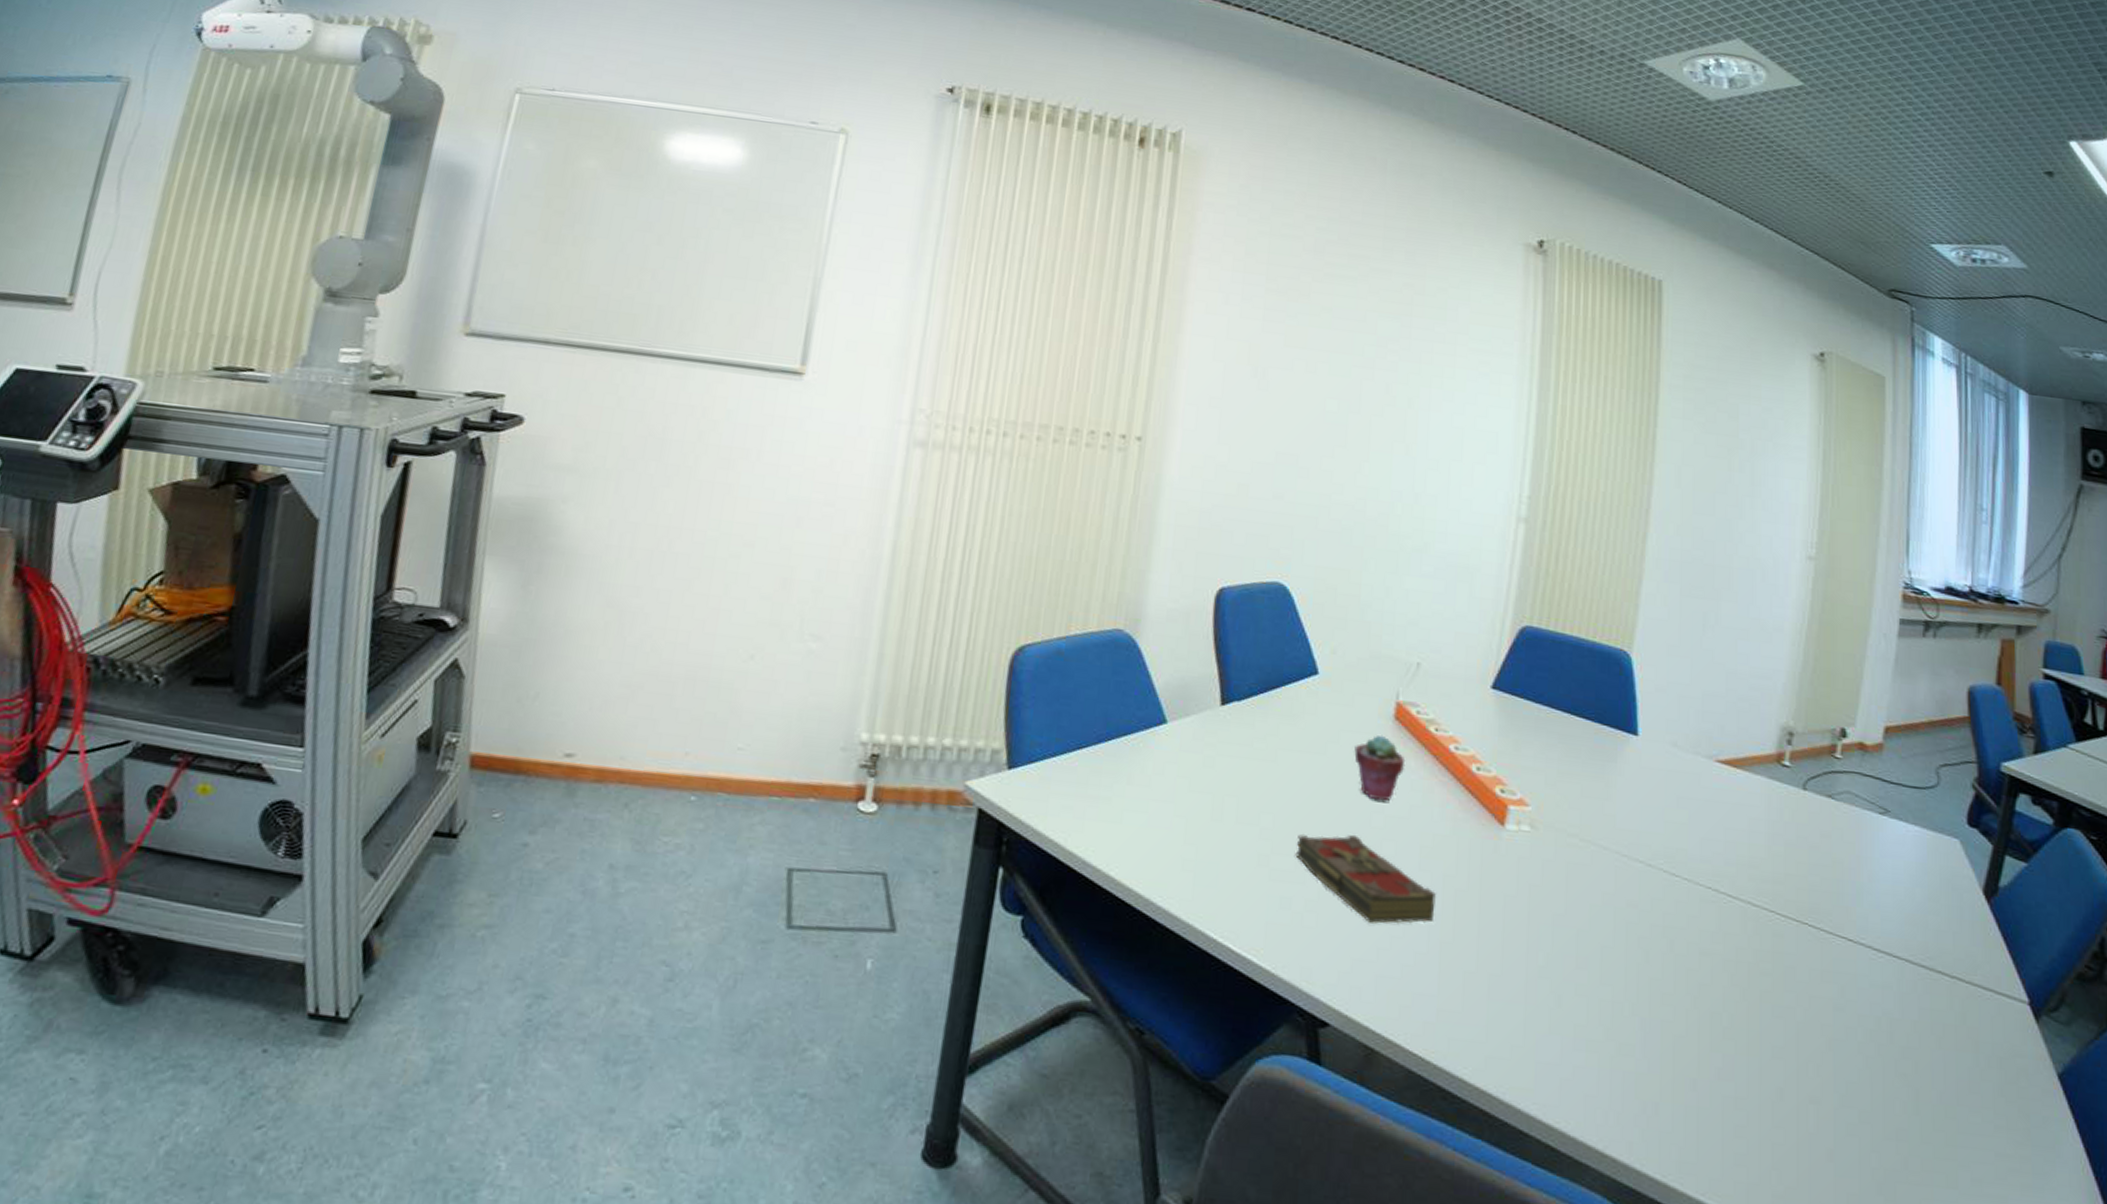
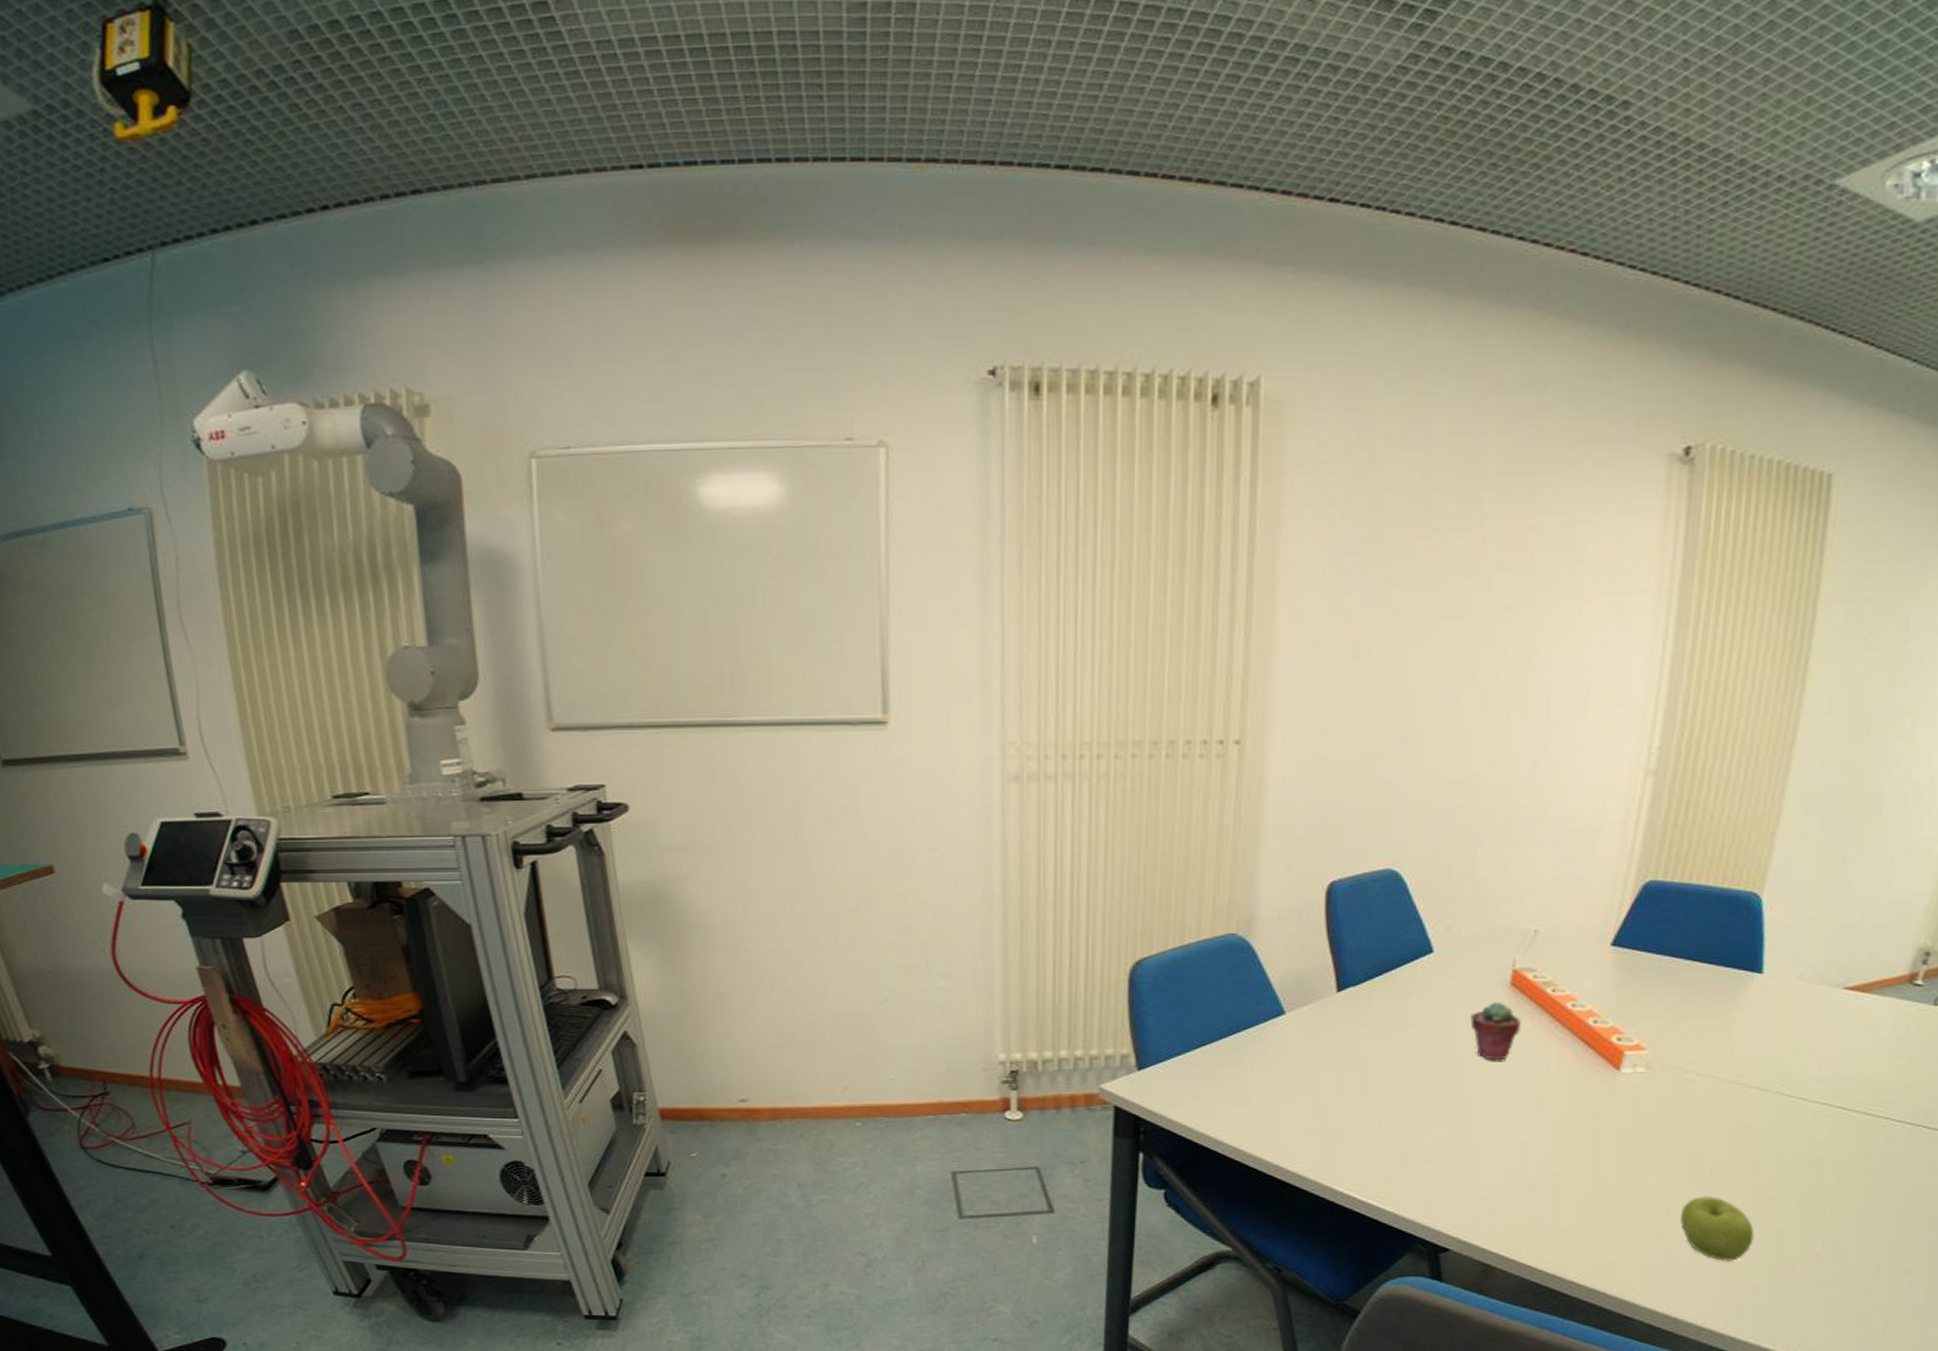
book: present [1295,834,1436,924] -> none [1414,1092,1550,1165]
apple: none [1573,985,1651,1071] -> present [1680,1196,1754,1262]

